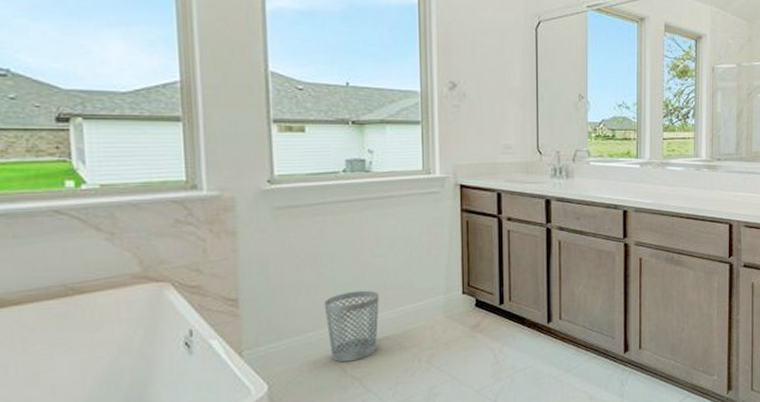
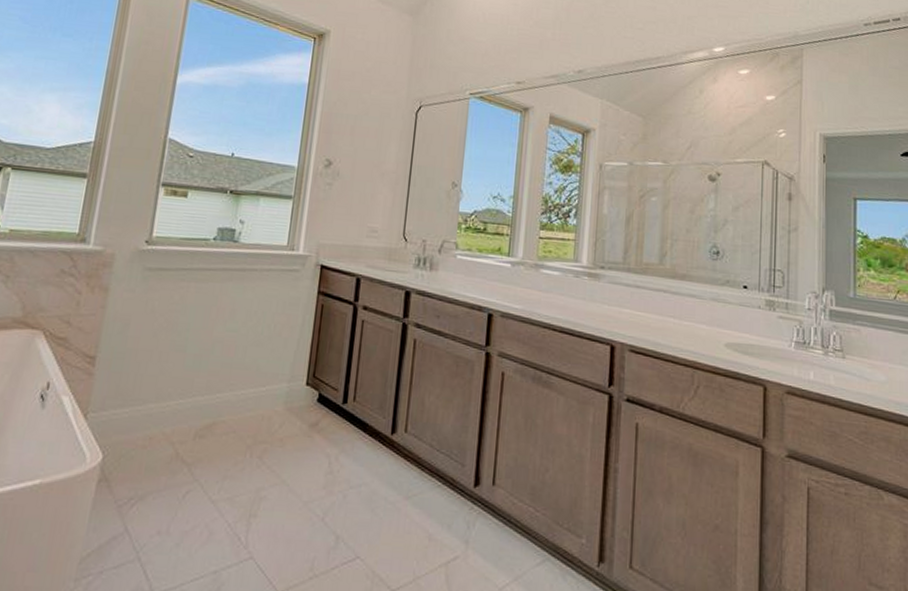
wastebasket: present [324,290,379,363] -> none [167,365,225,443]

